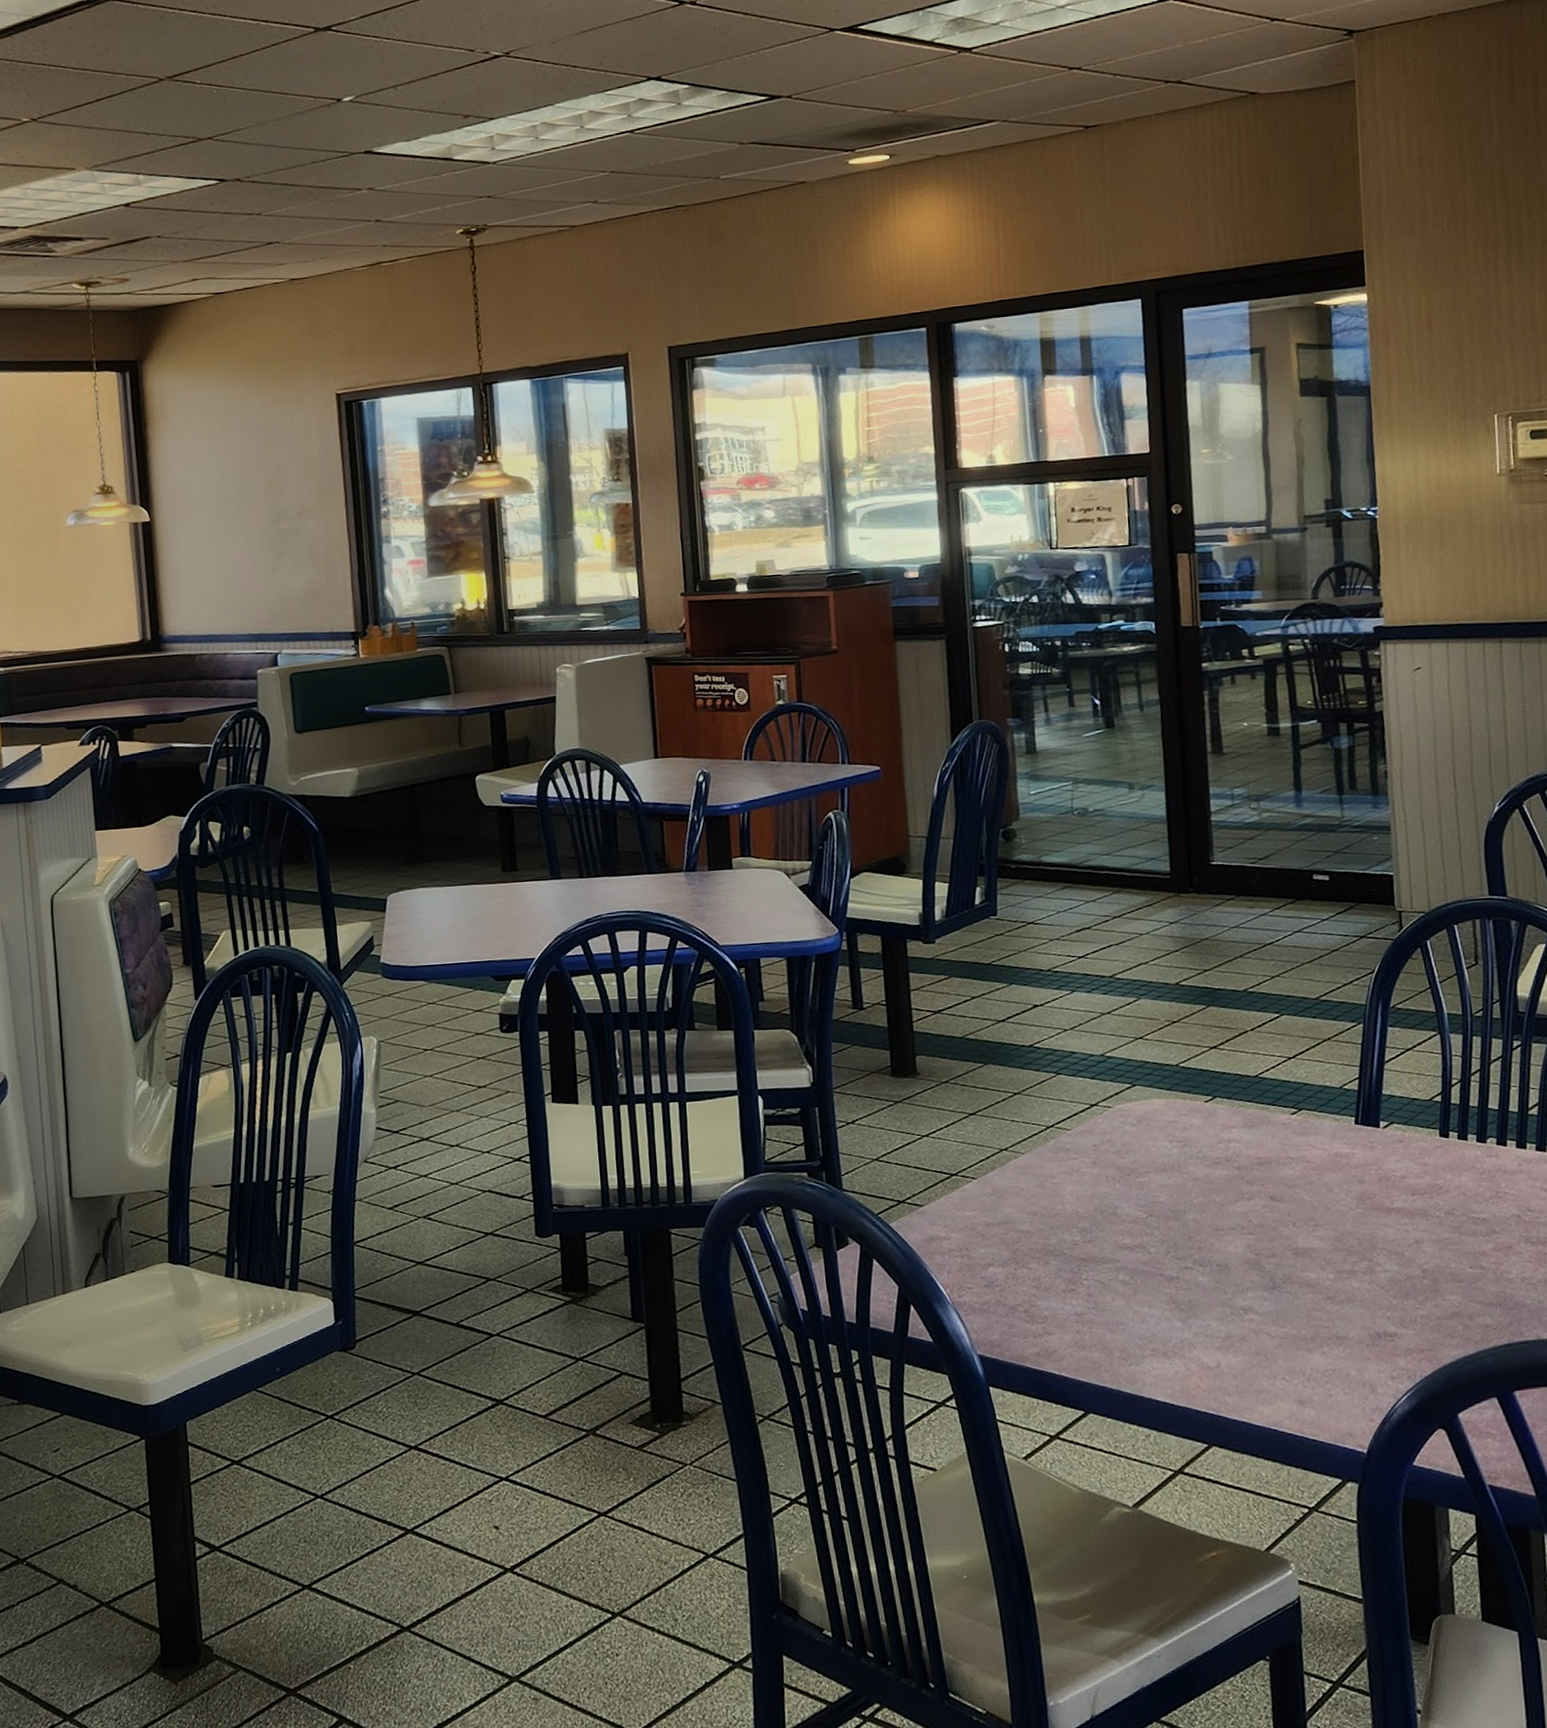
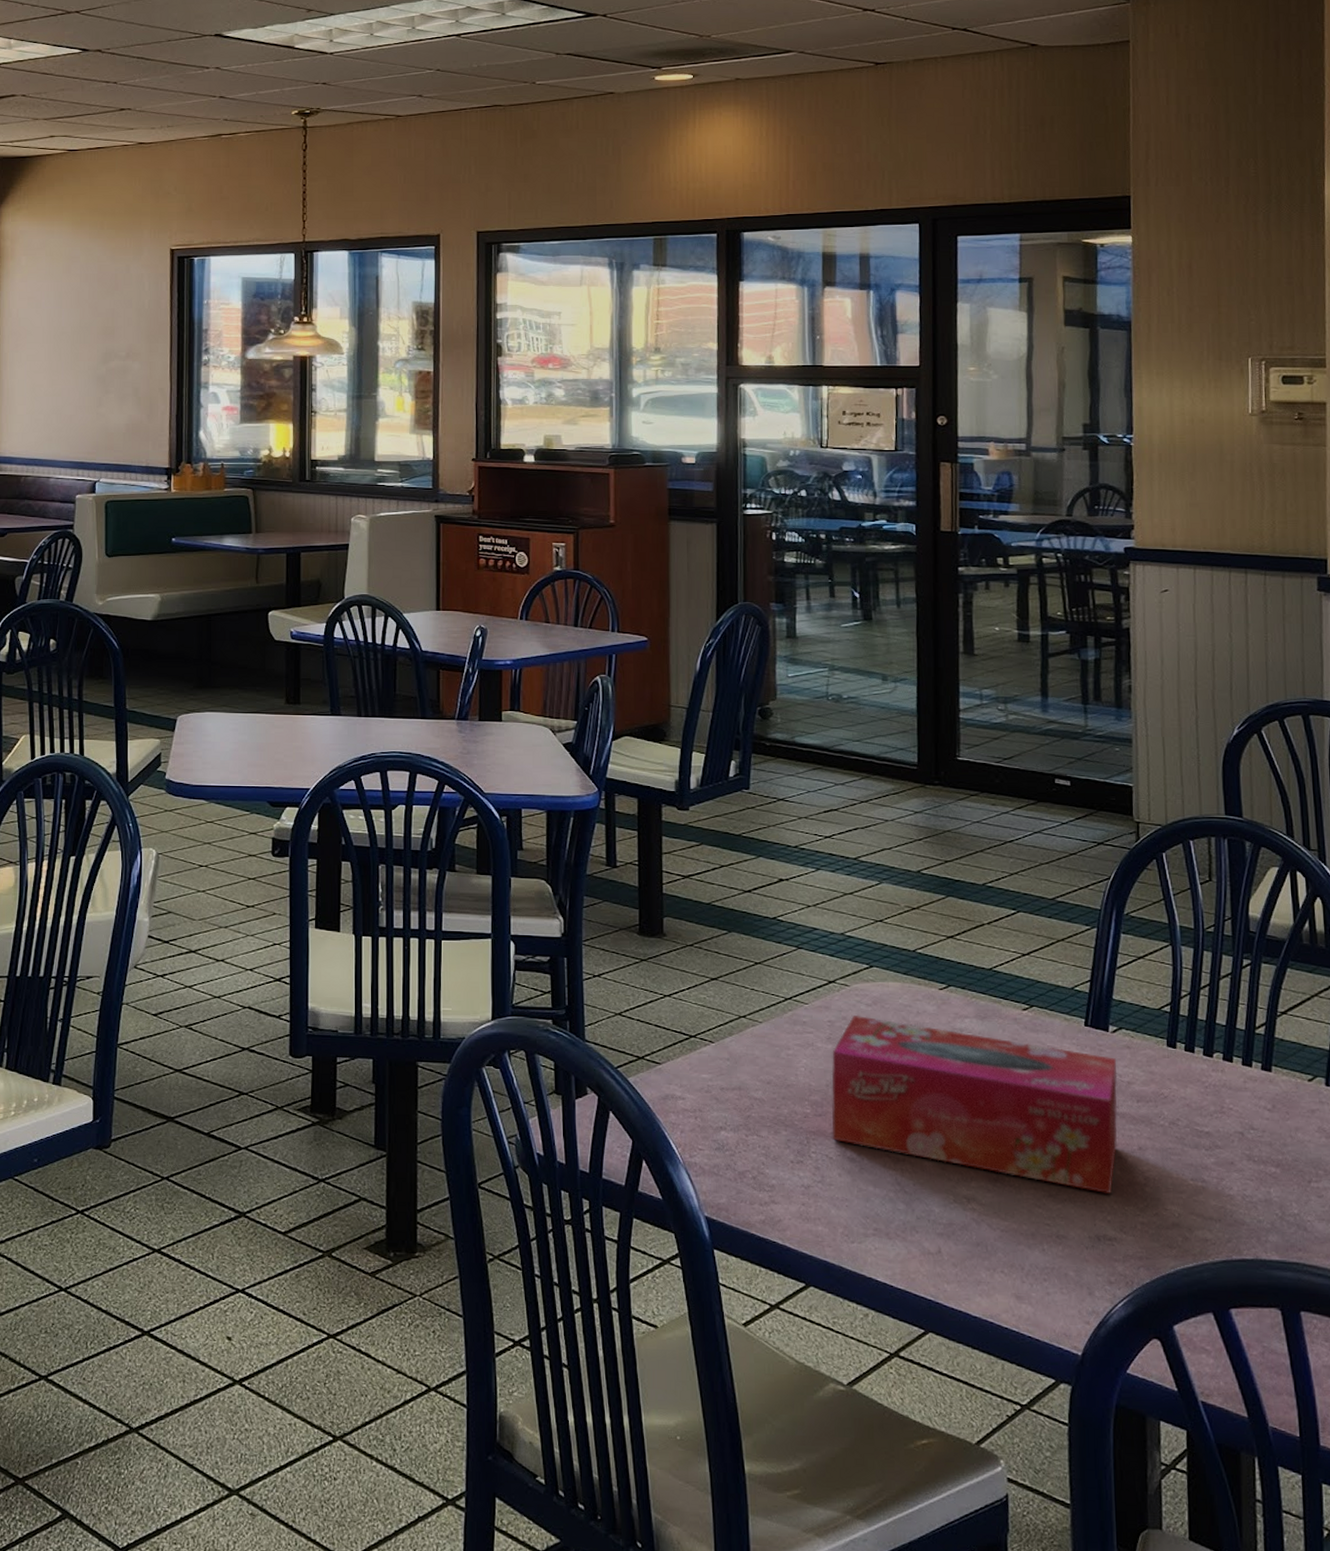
tissue box: none [1098,1136,1394,1290] -> present [831,1014,1118,1193]

